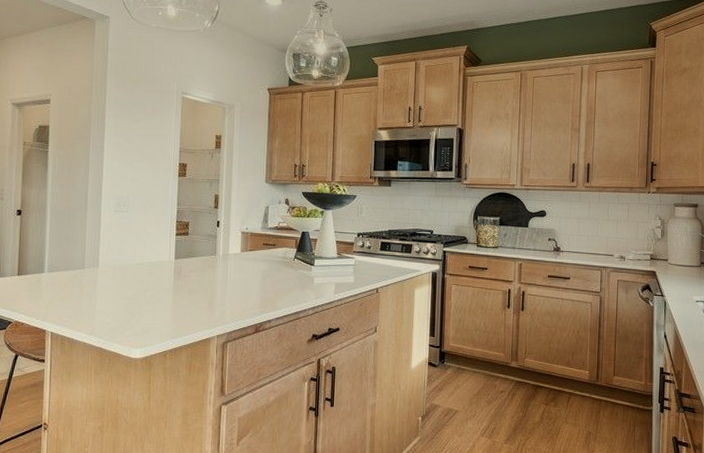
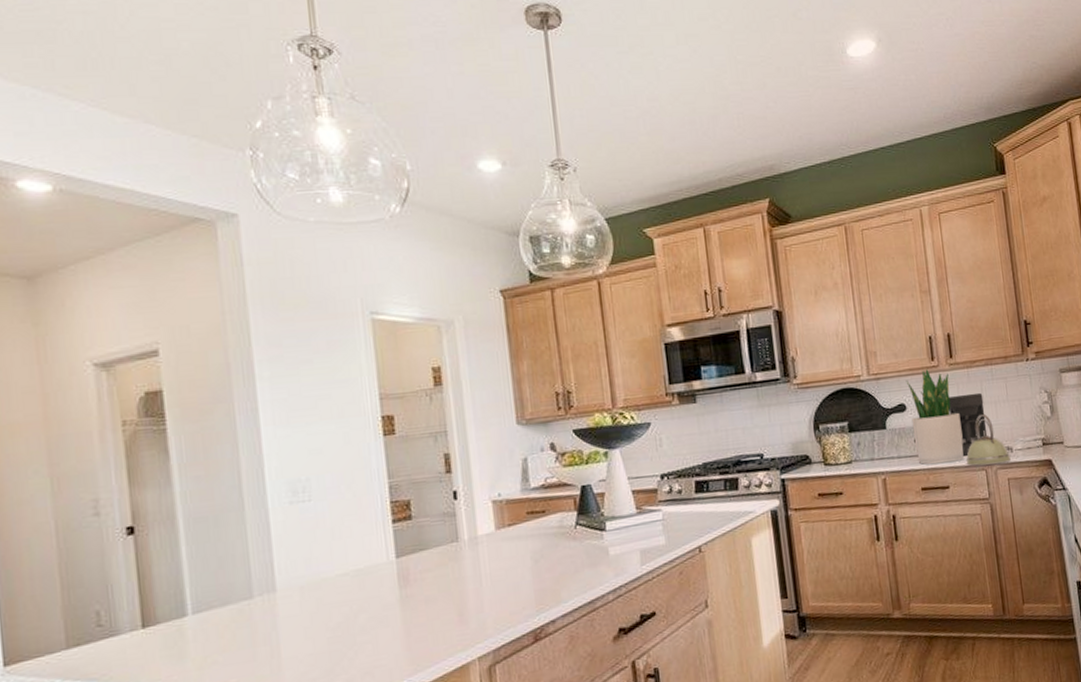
planter: none [548,188,587,260] -> present [905,369,964,465]
coffee maker: none [579,211,608,258] -> present [948,392,987,457]
kettle: none [586,228,623,268] -> present [965,413,1012,466]

